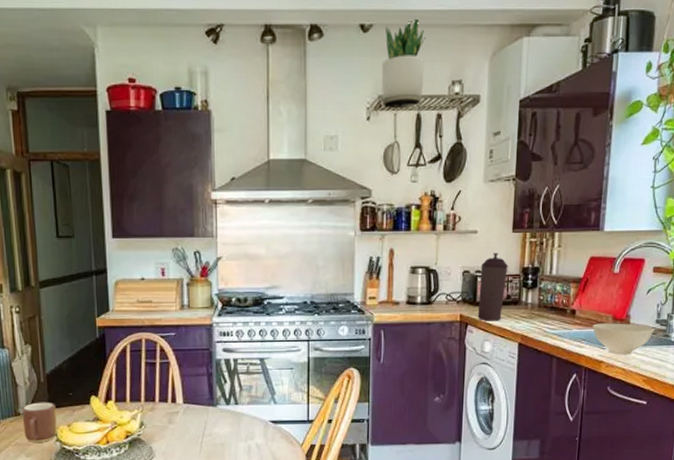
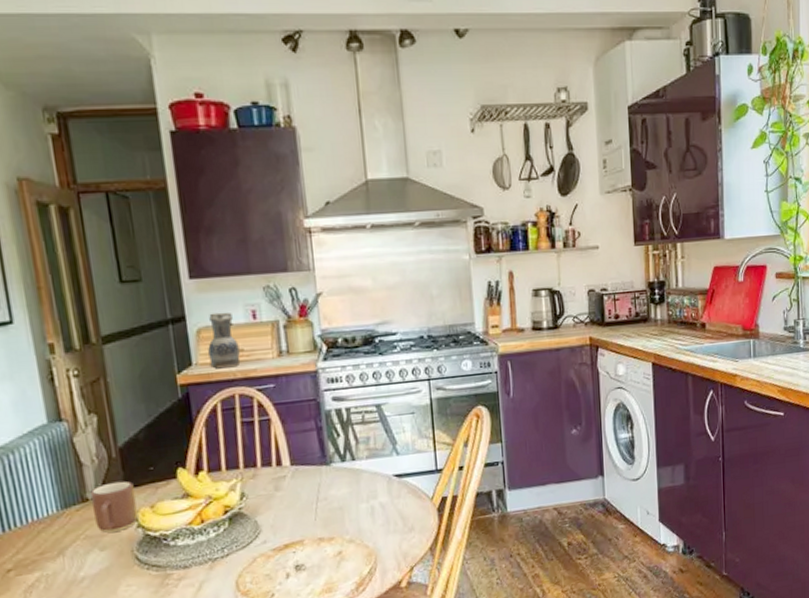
ceramic jug: none [123,268,149,316] -> present [208,312,241,369]
planter: present [382,18,425,109] -> none [482,22,528,120]
canister: present [478,253,508,321] -> none [605,268,634,342]
bowl: present [592,323,654,355] -> none [724,333,783,367]

